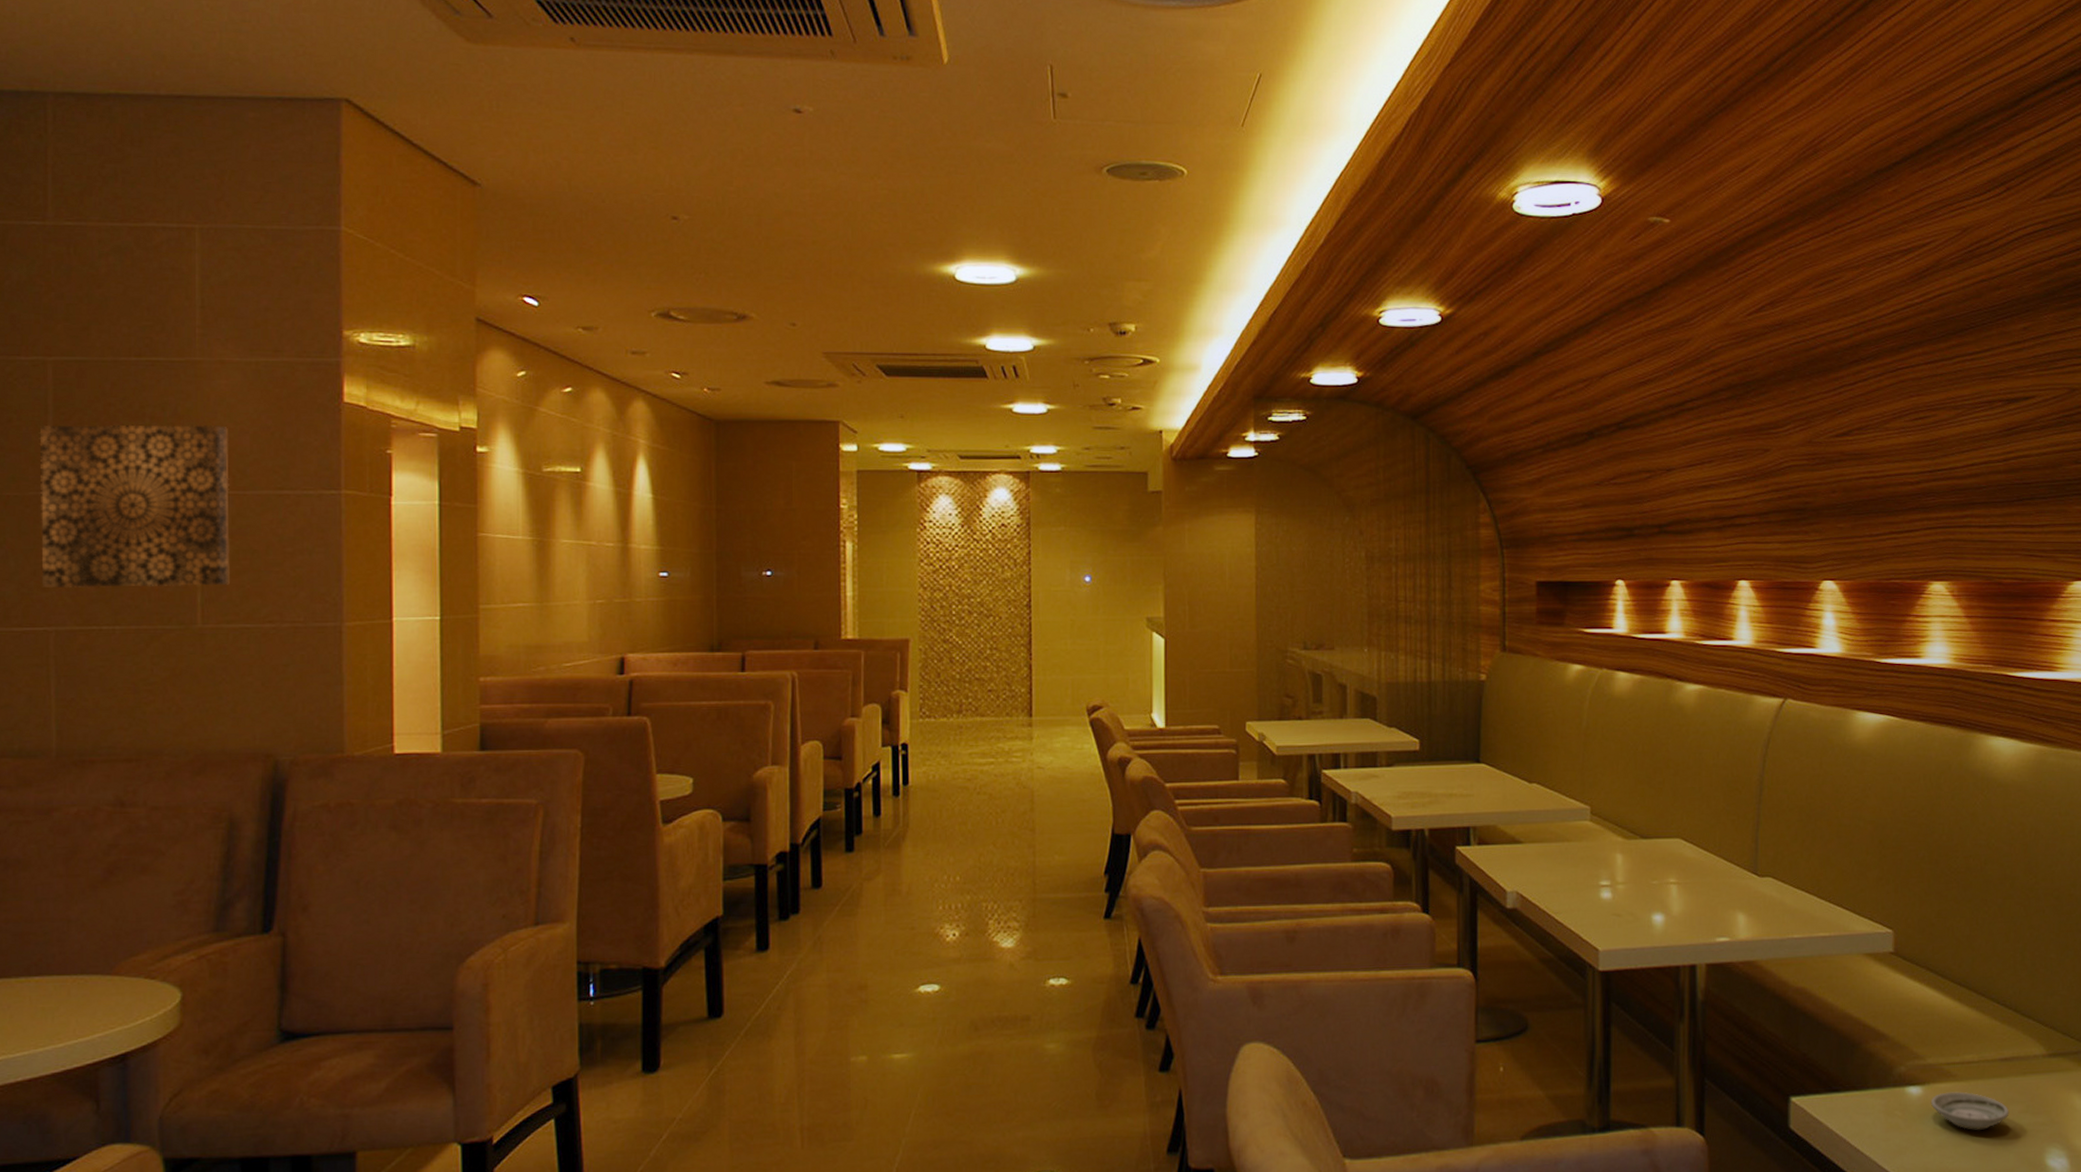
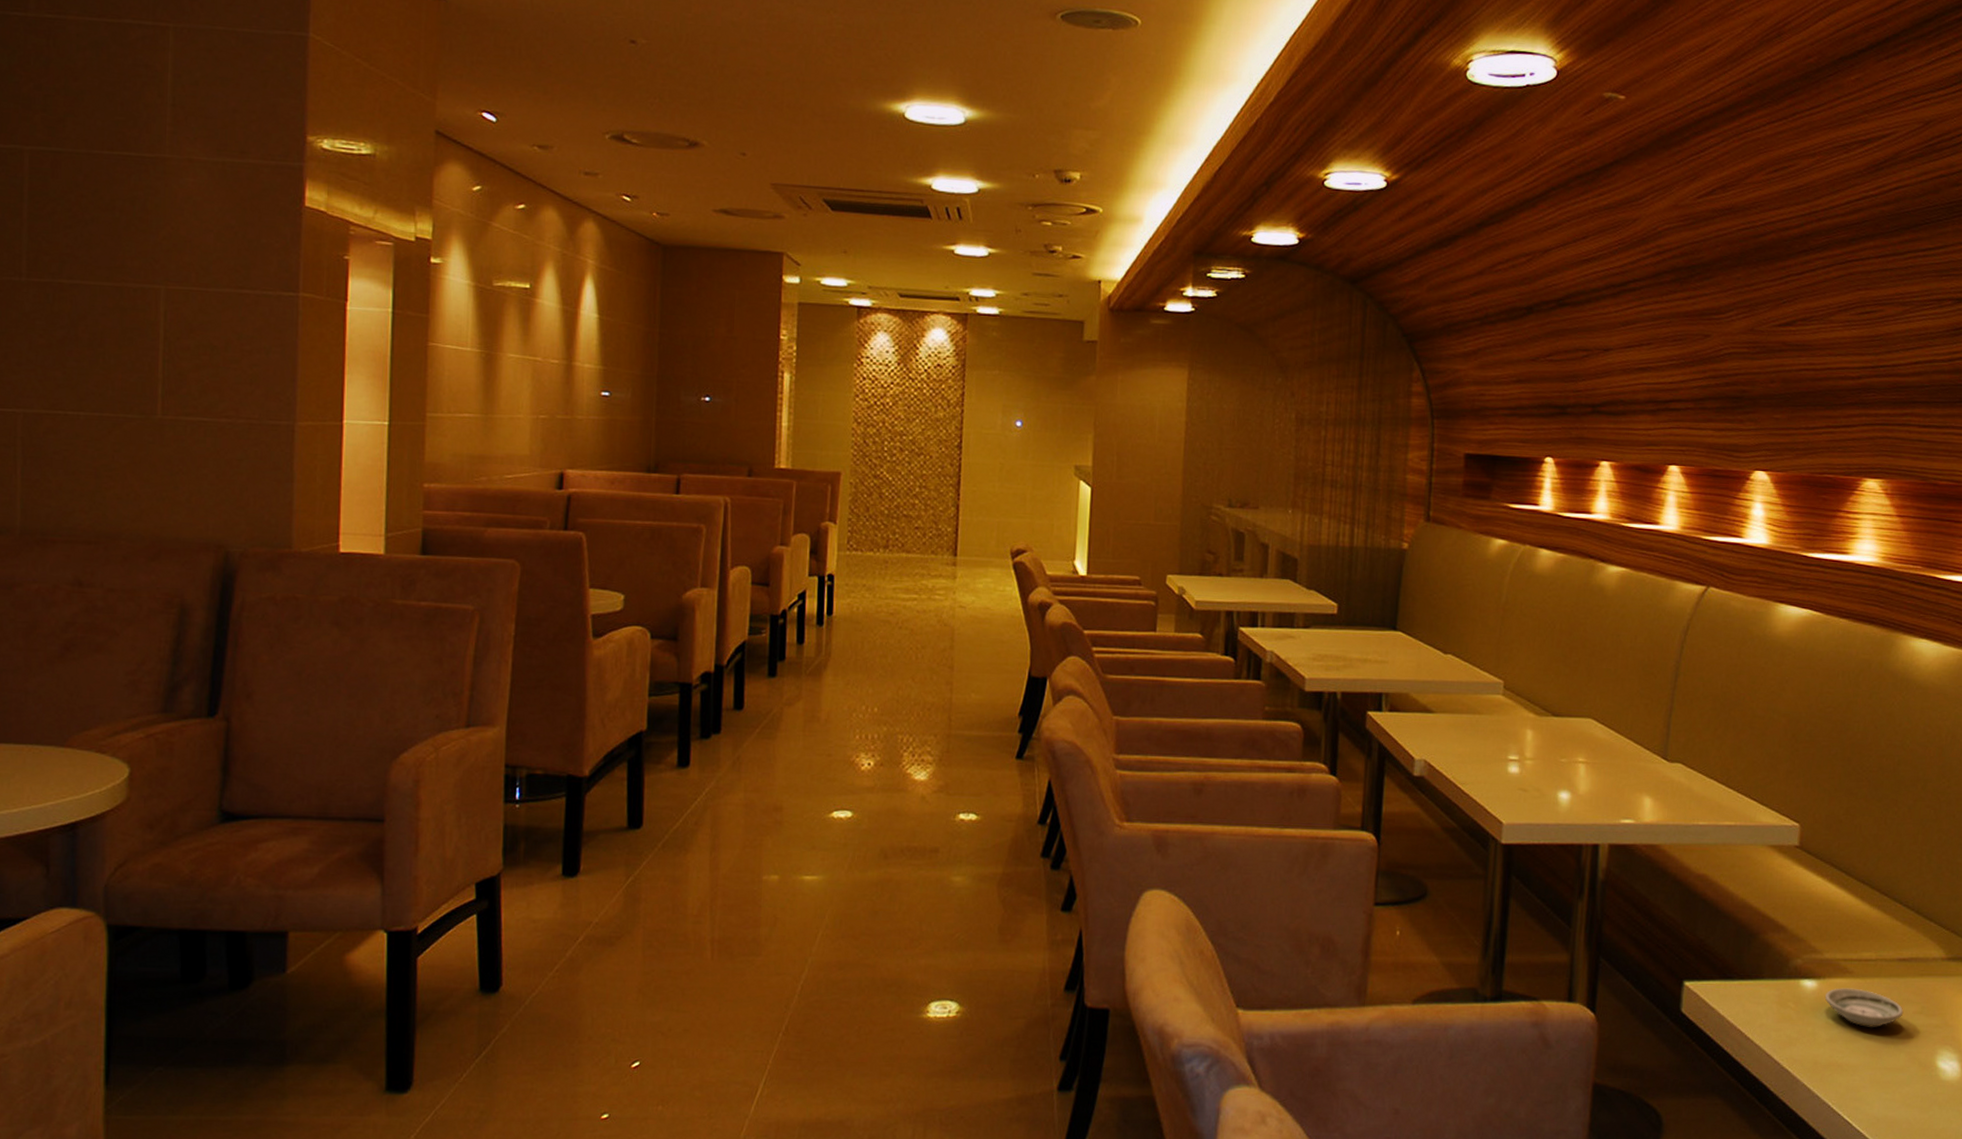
wall art: present [39,424,230,589] -> none [11,212,193,380]

